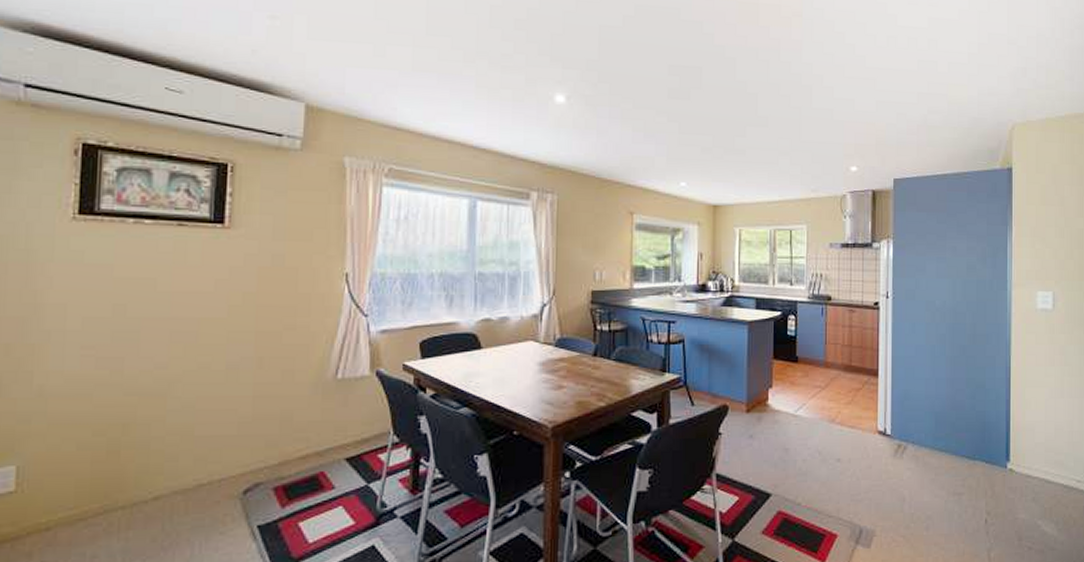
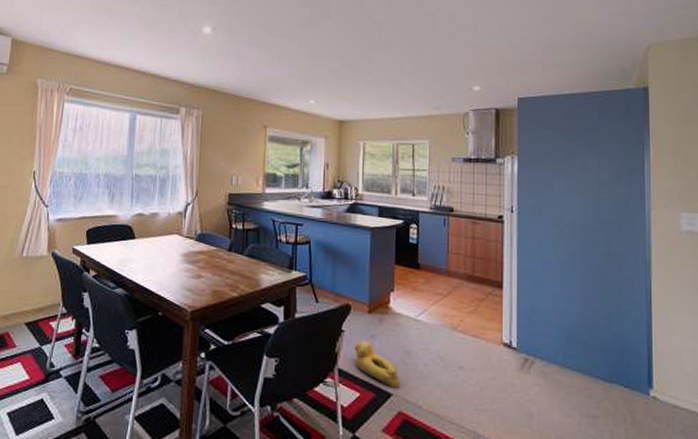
rubber duck: none [733,442,778,488] -> present [354,340,399,388]

